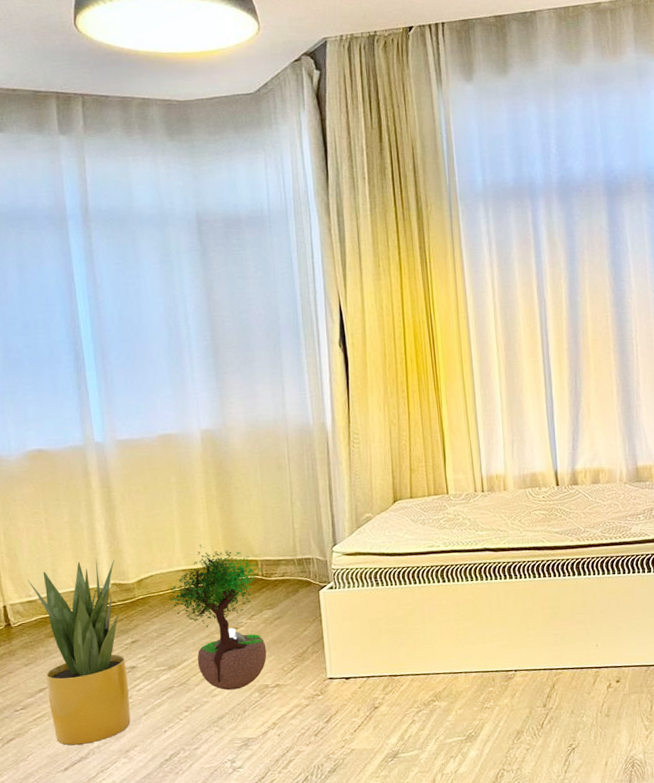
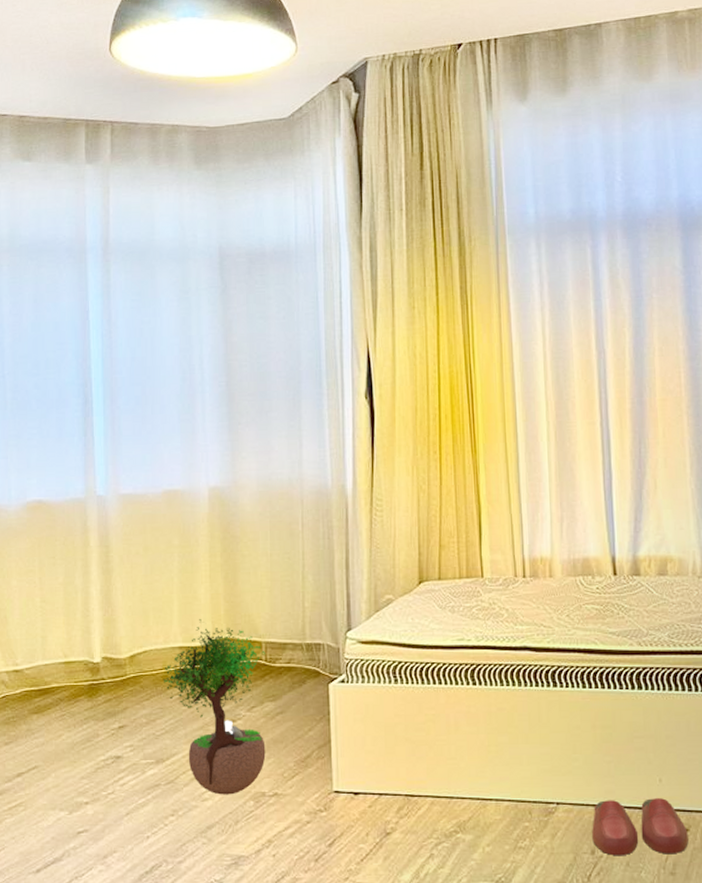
planter: present [28,557,131,746] -> none [16,625,112,843]
slippers: none [543,659,619,707] -> present [592,798,688,856]

